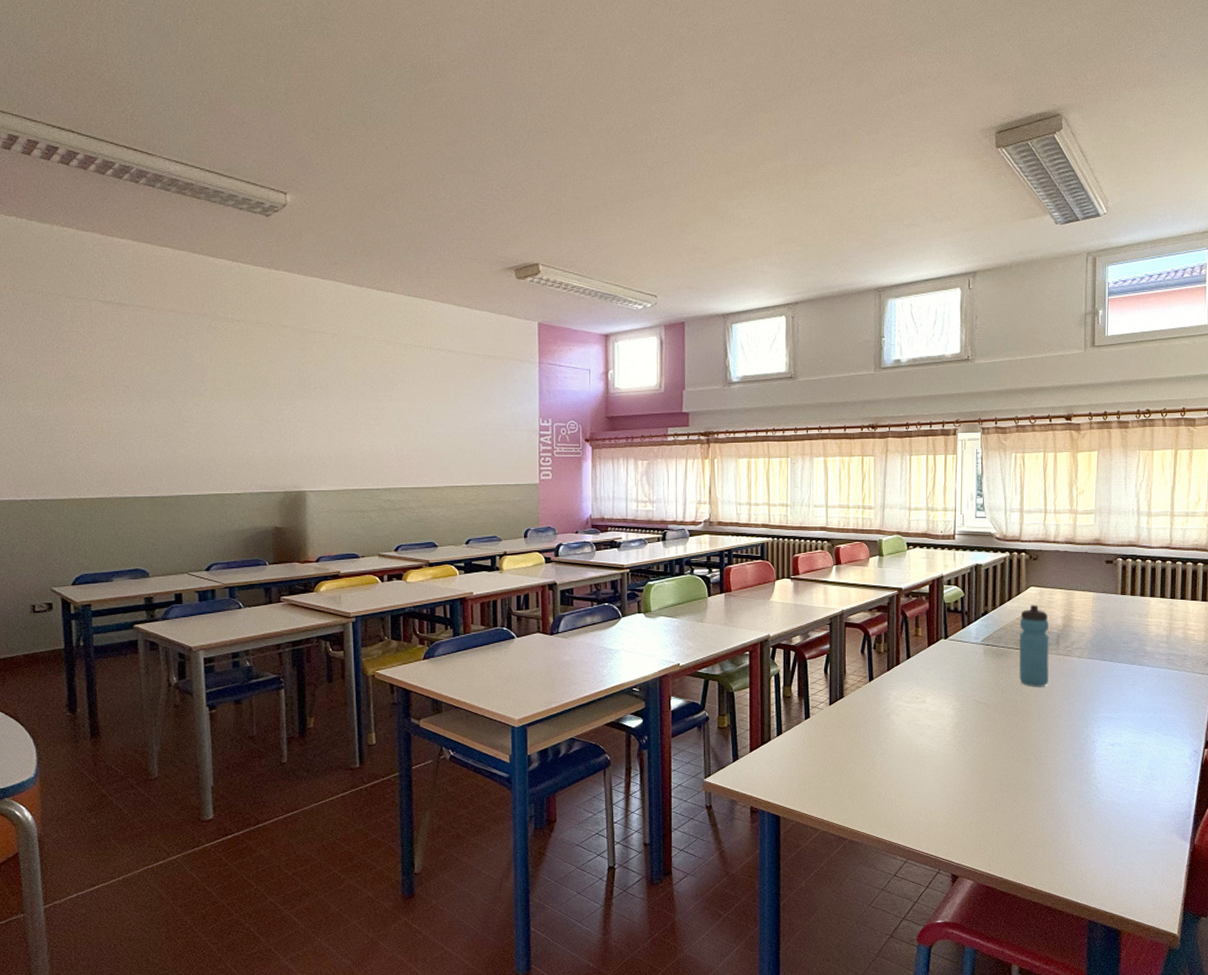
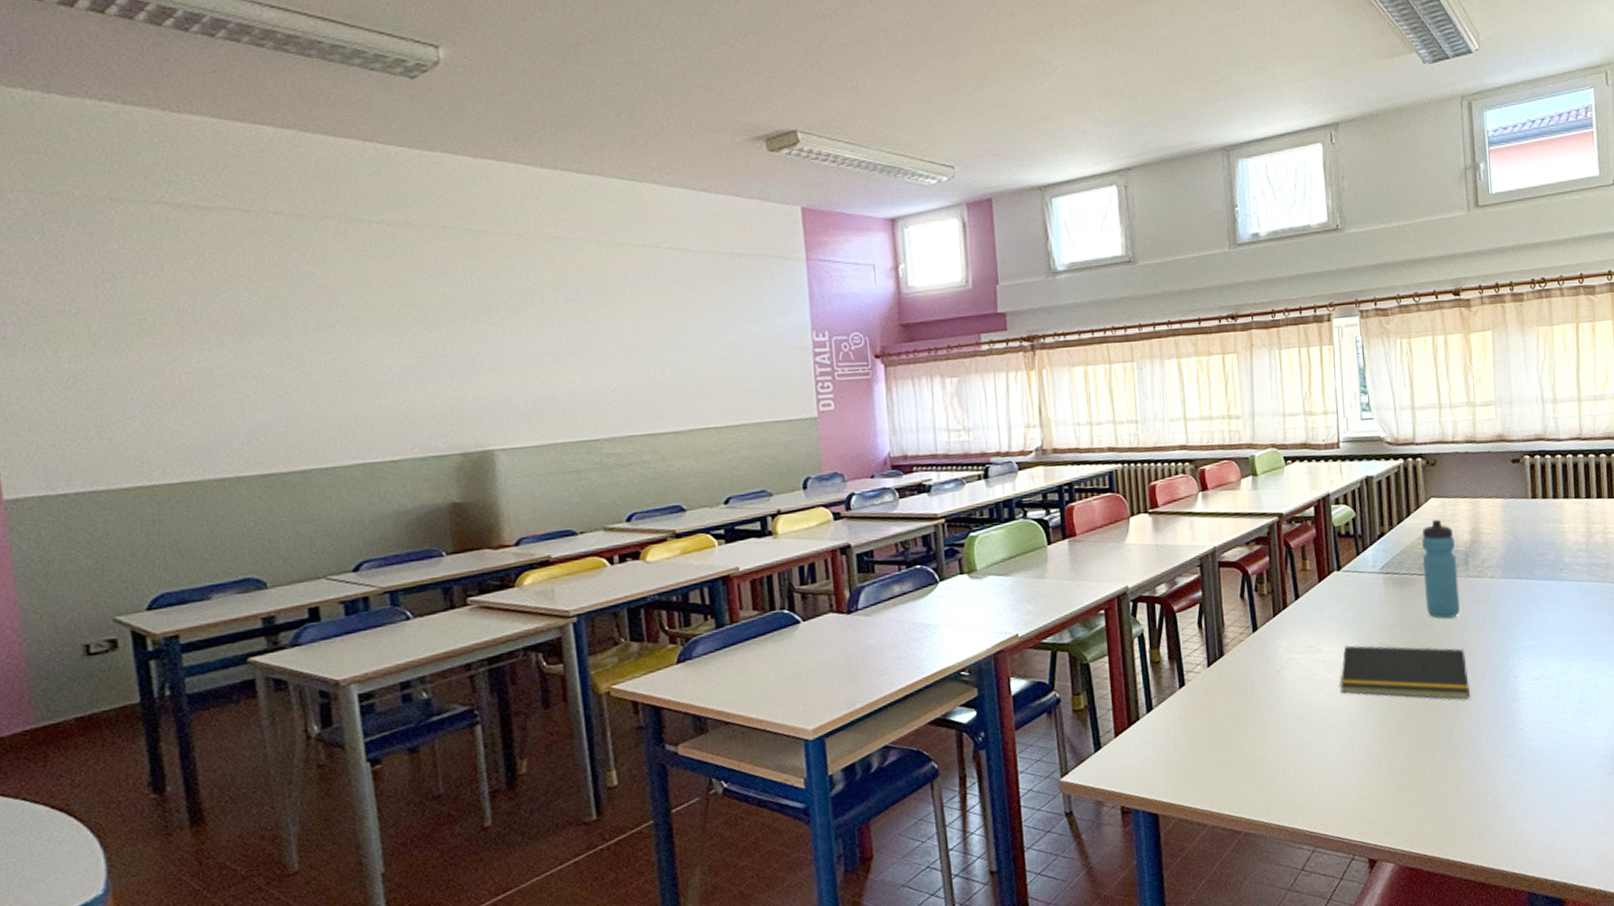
notepad: none [939,700,1051,755] -> present [1340,645,1470,700]

